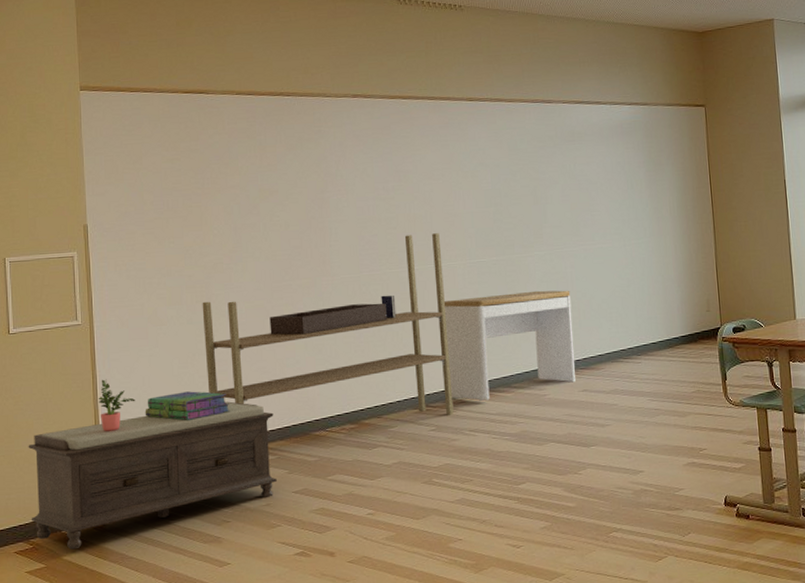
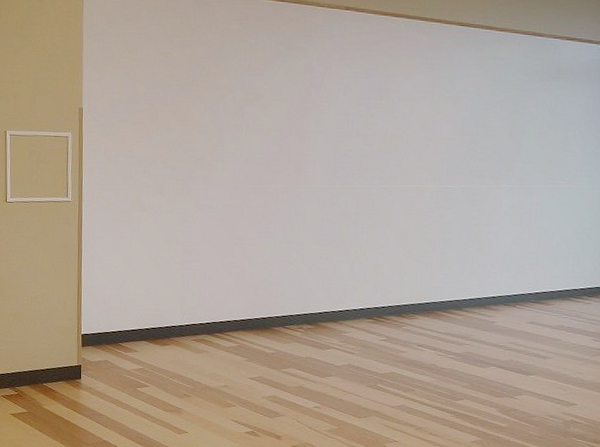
bench: present [28,401,277,550] -> none [17,289,239,401]
potted plant: present [99,379,136,432] -> none [83,254,115,302]
stack of books: present [145,391,229,420] -> none [122,275,199,302]
shelving unit: present [202,233,454,415] -> none [181,153,413,329]
desk: present [443,290,576,401] -> none [405,221,533,320]

